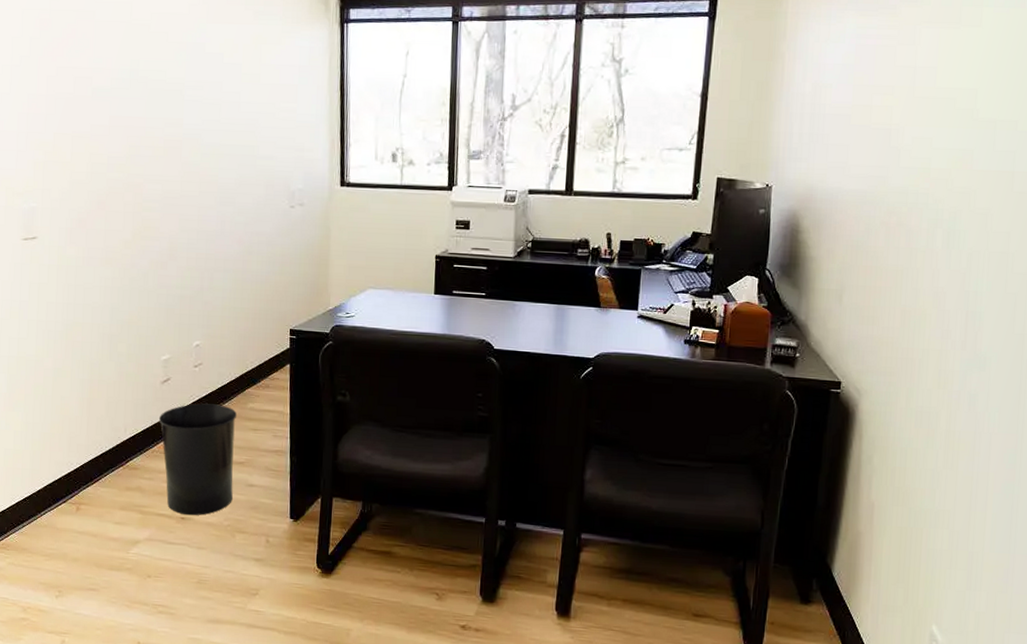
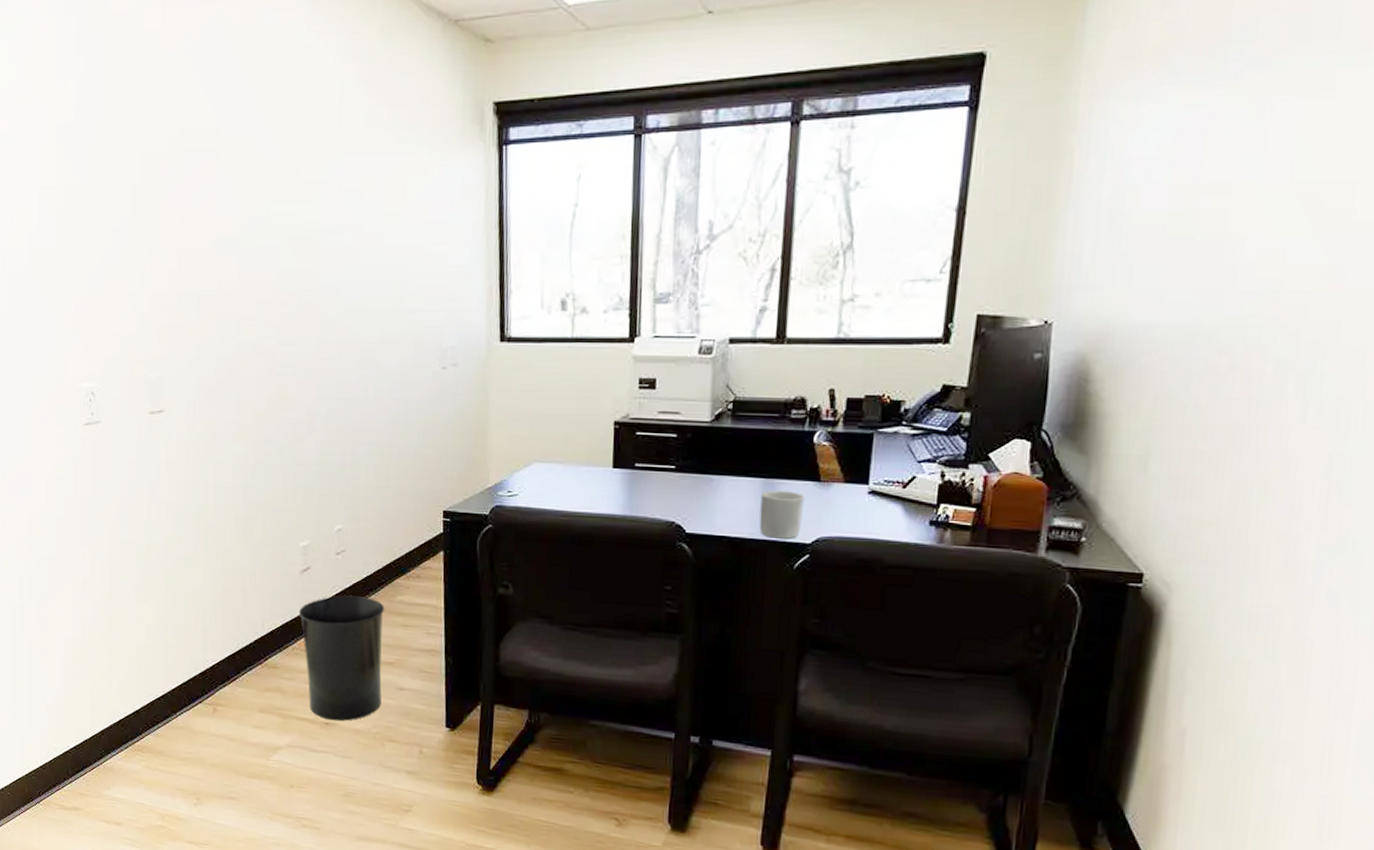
mug: none [553,314,589,354] -> present [759,490,805,539]

